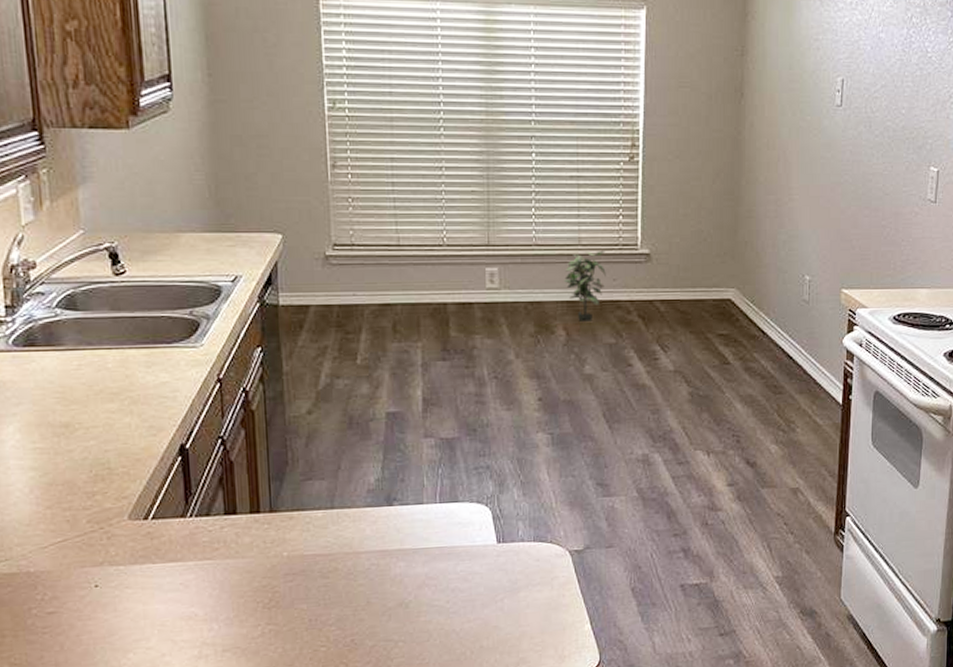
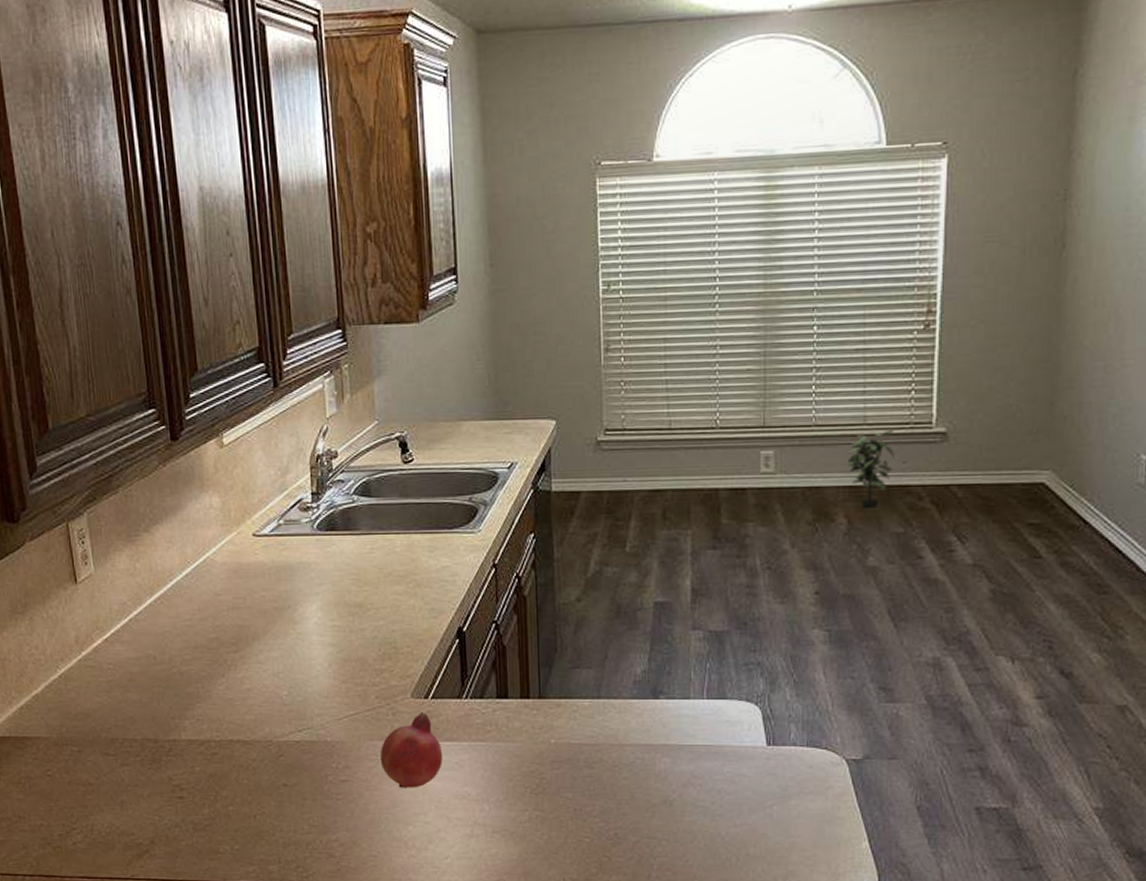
fruit: none [93,534,167,615] -> present [380,713,443,788]

